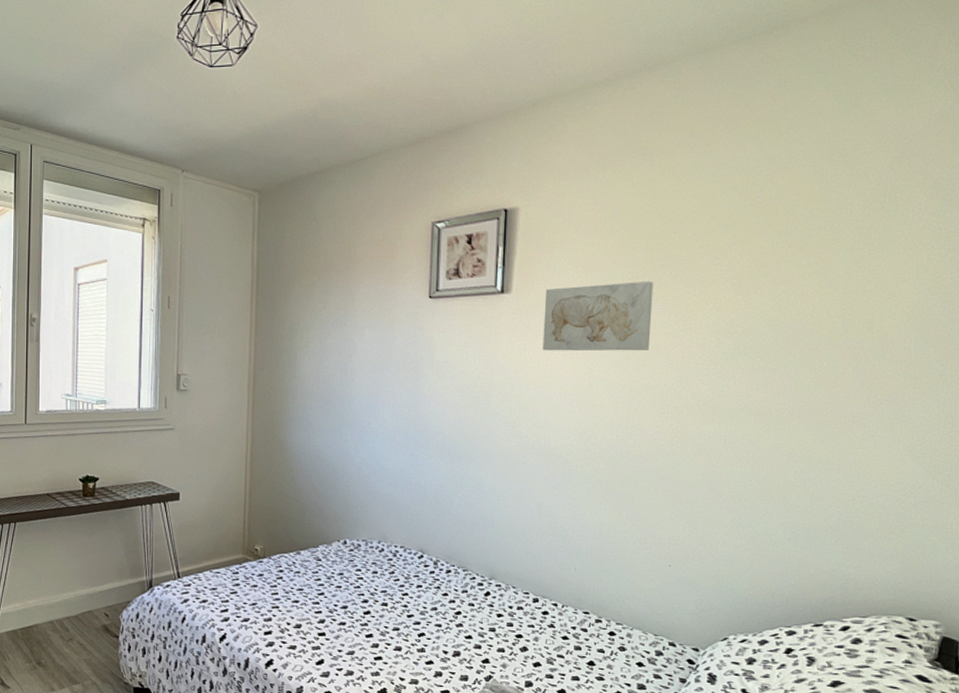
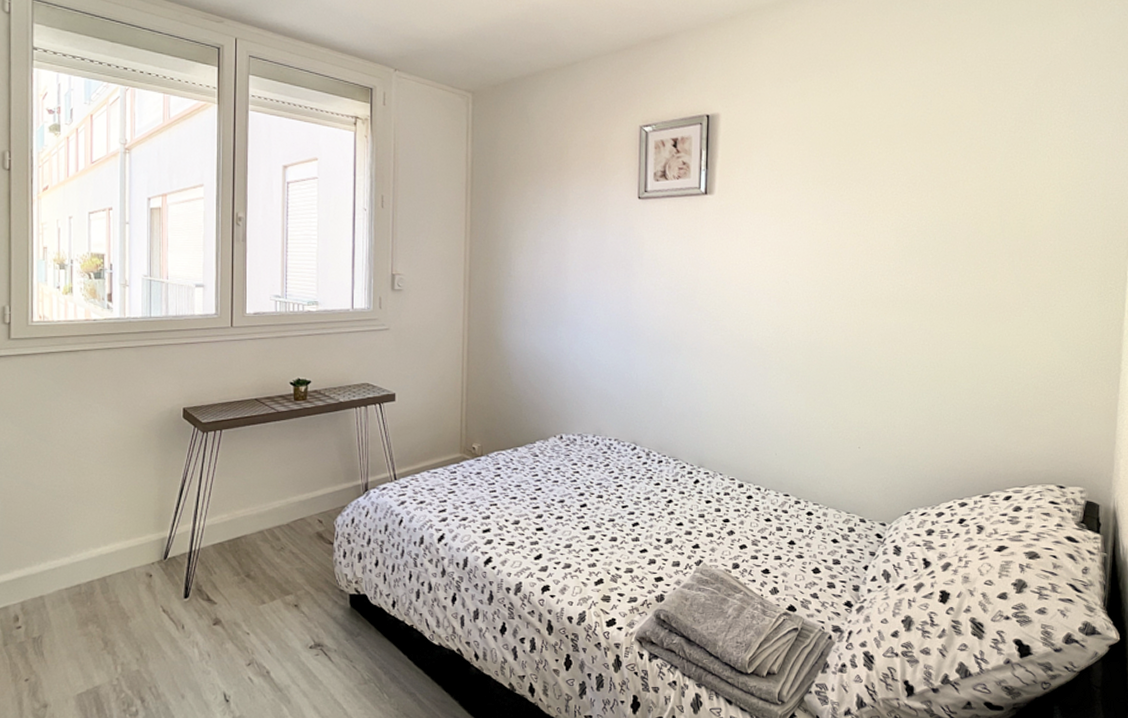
wall art: present [542,281,654,351] -> none [743,184,841,249]

